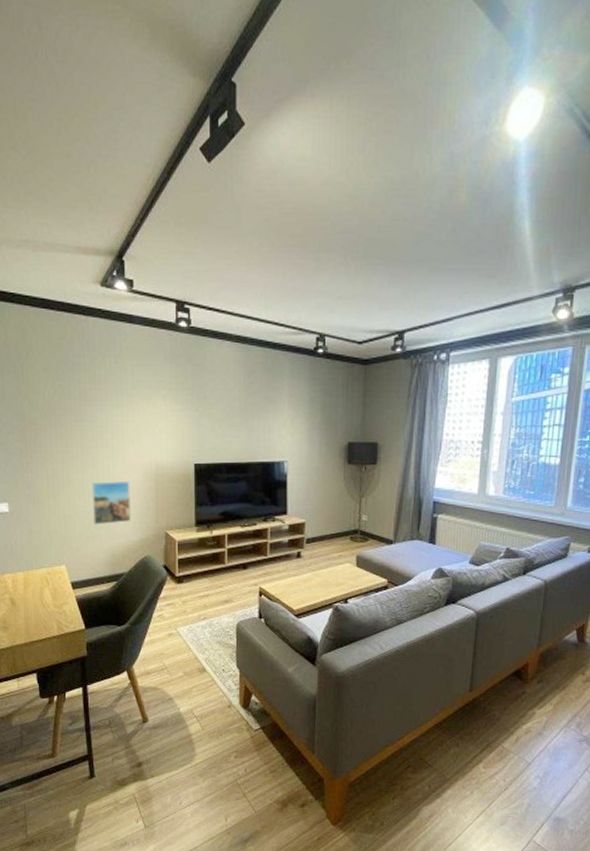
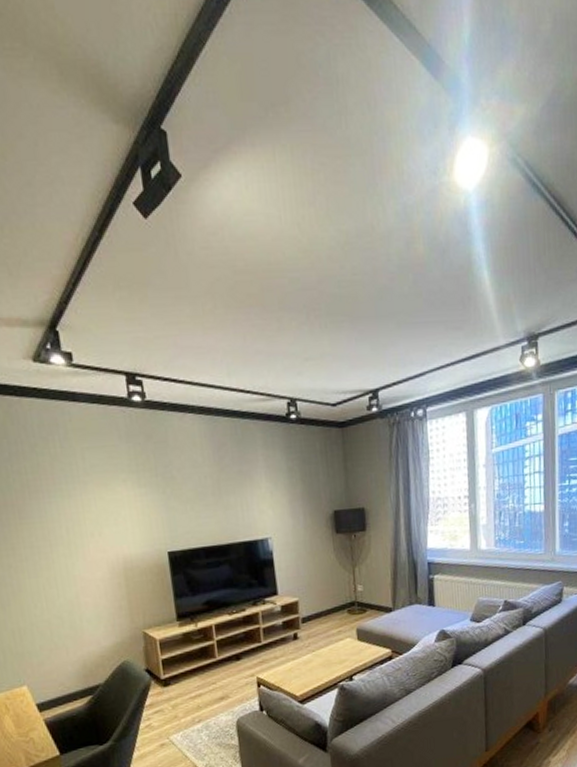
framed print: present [91,480,132,525] -> none [48,580,102,635]

